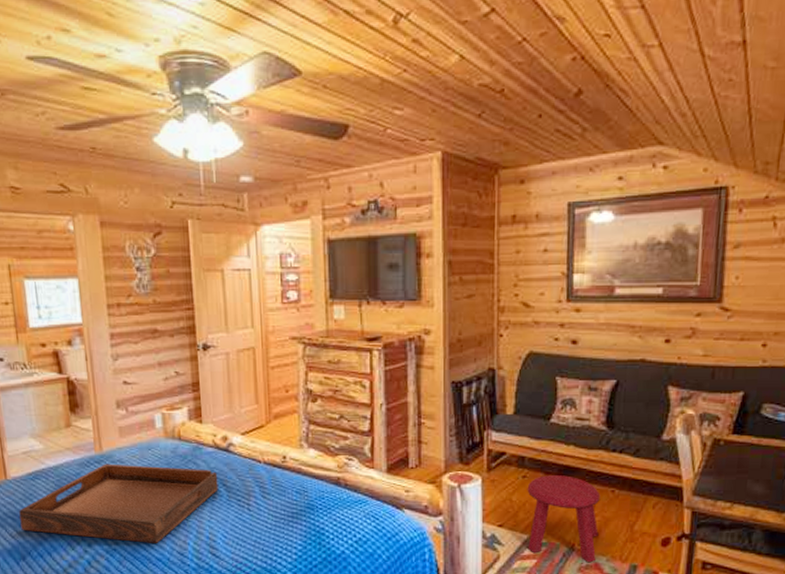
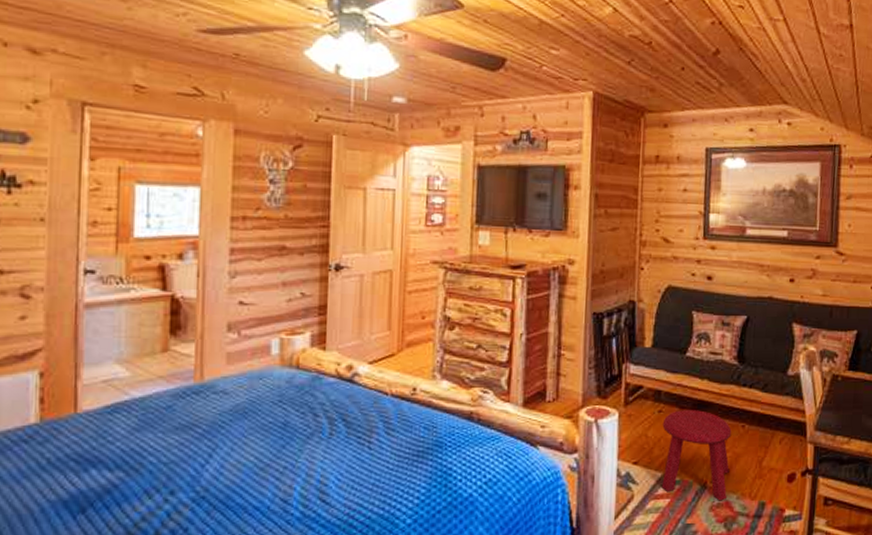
serving tray: present [19,464,218,543] -> none [86,395,337,489]

